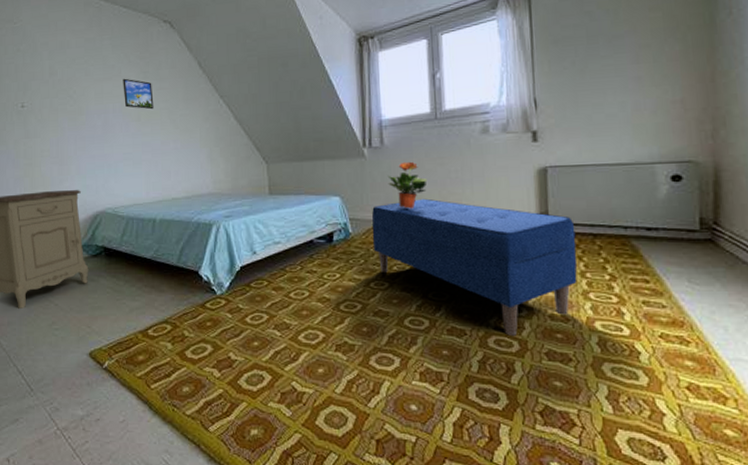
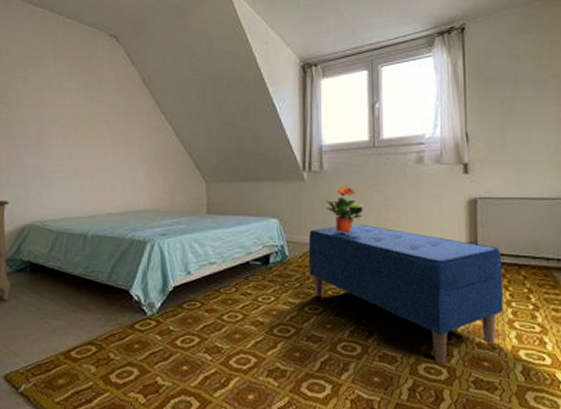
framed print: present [123,78,154,110] -> none [62,89,94,122]

